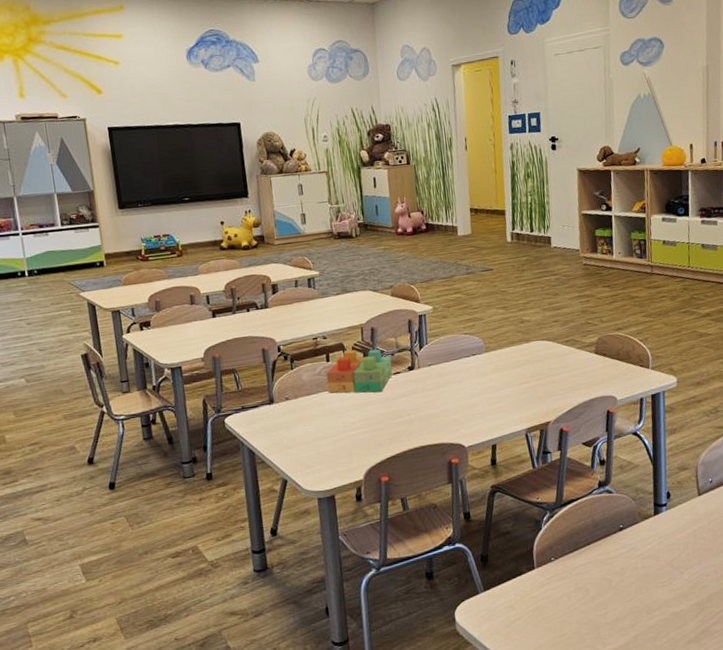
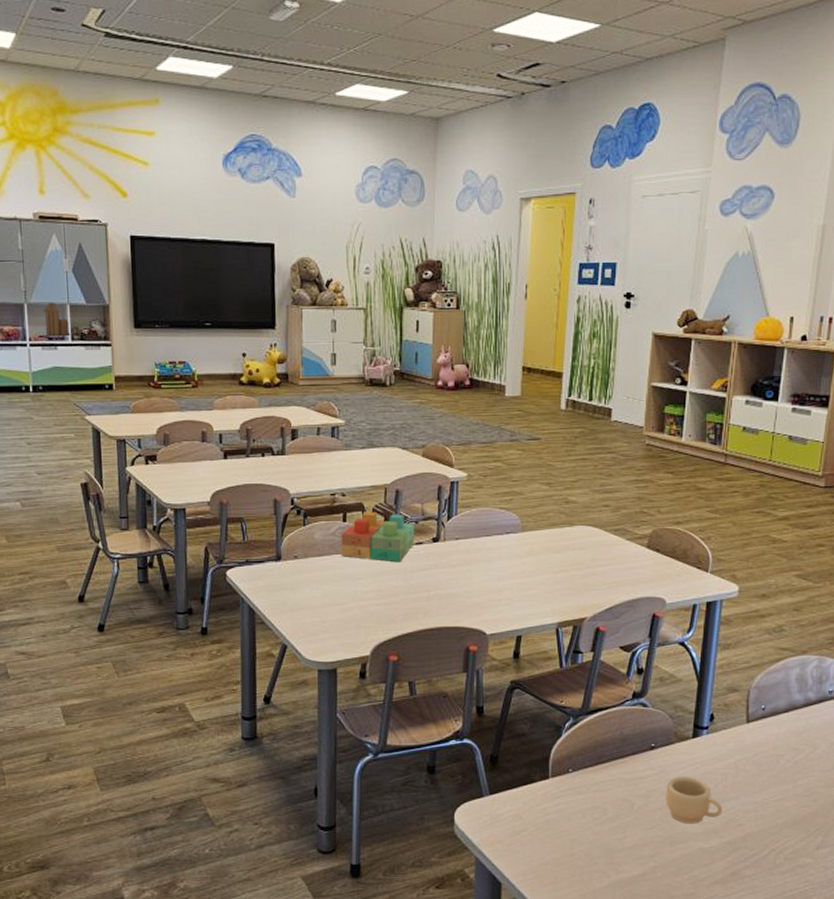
toy blocks: none [33,193,60,225] -> present [44,302,71,337]
cup: none [637,550,688,593] -> present [666,777,723,824]

